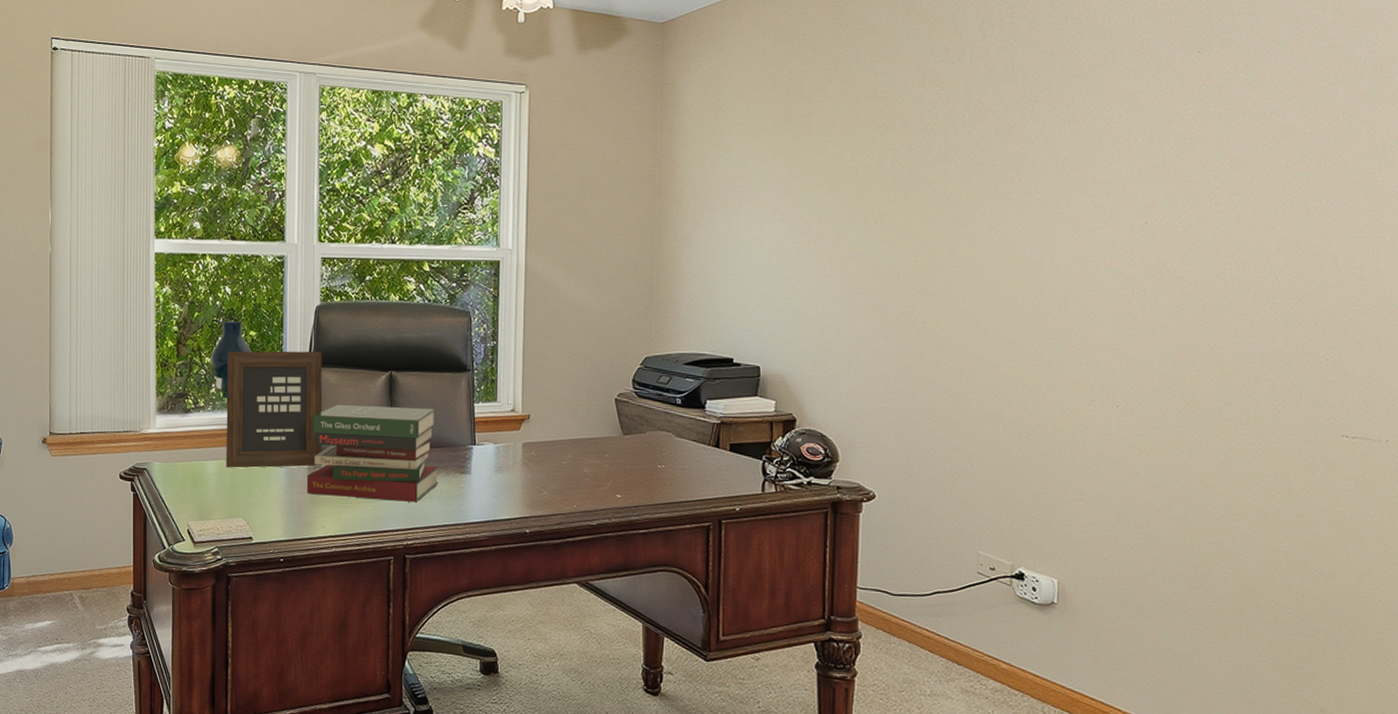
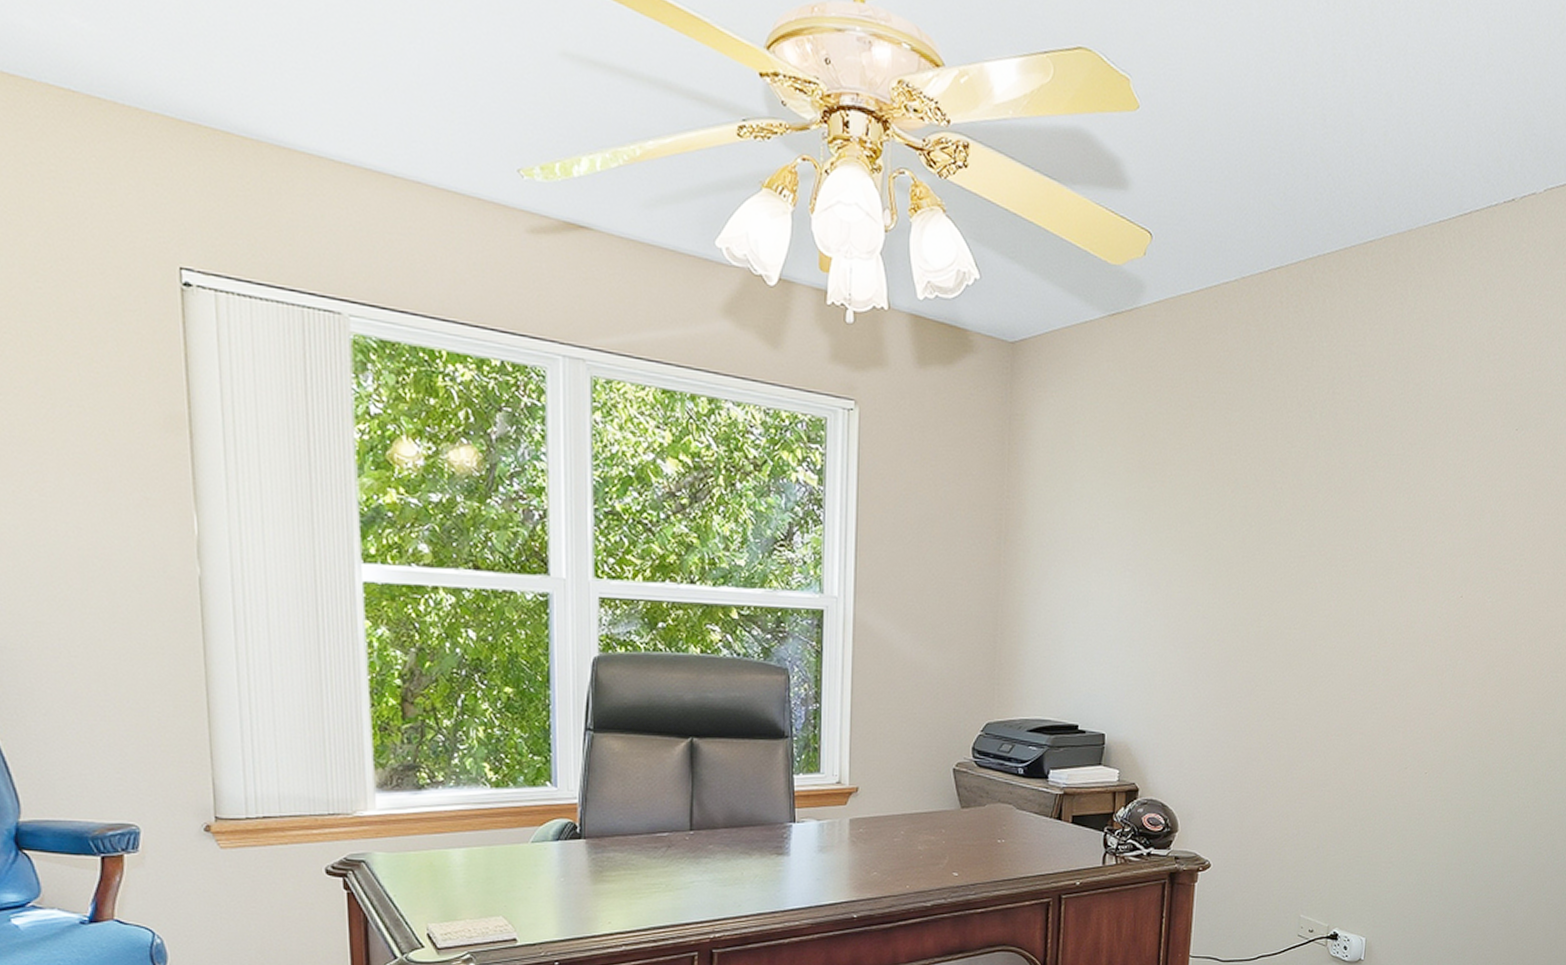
vase: present [210,320,252,399] -> none [450,673,508,772]
picture frame: present [226,351,323,469] -> none [474,711,606,857]
books: present [307,404,438,502] -> none [587,777,751,889]

